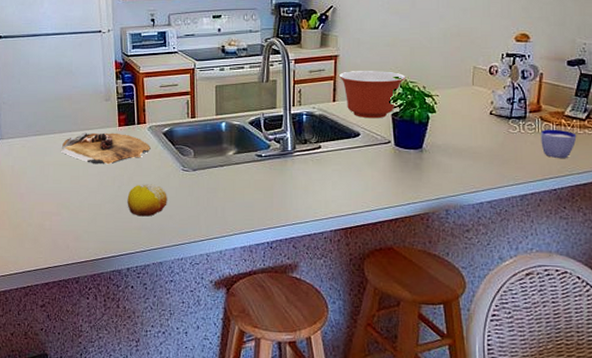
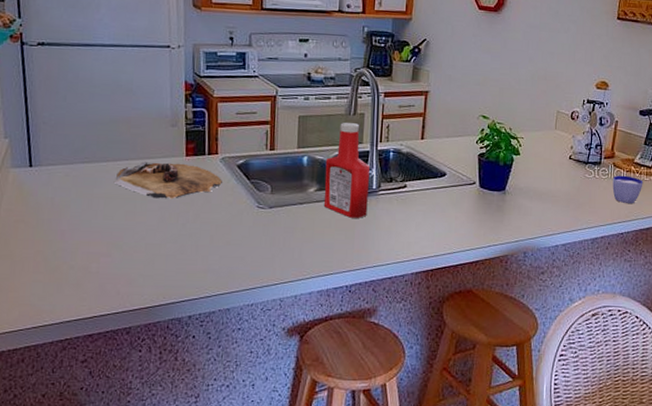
fruit: present [127,184,167,217] -> none [192,222,239,258]
ketchup bottle: none [242,89,284,179] -> present [323,122,370,218]
mixing bowl: present [338,71,405,119] -> none [428,108,493,159]

